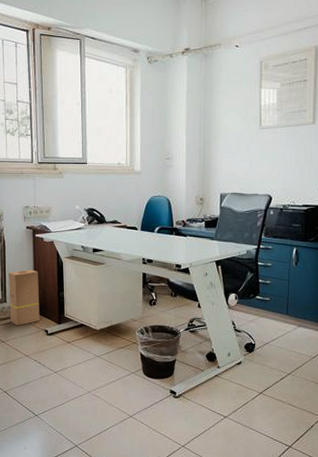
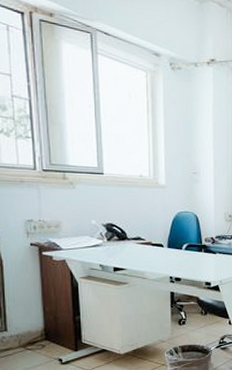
cardboard box: present [9,269,40,326] -> none [9,292,51,357]

